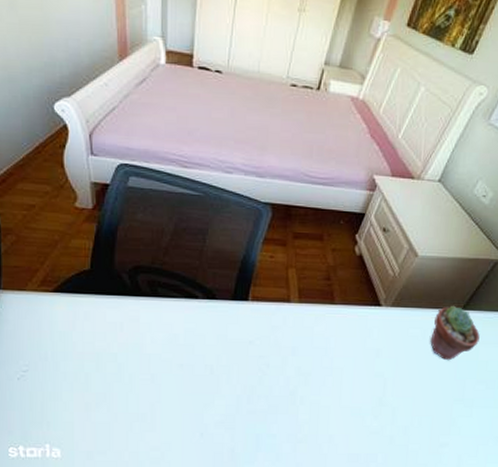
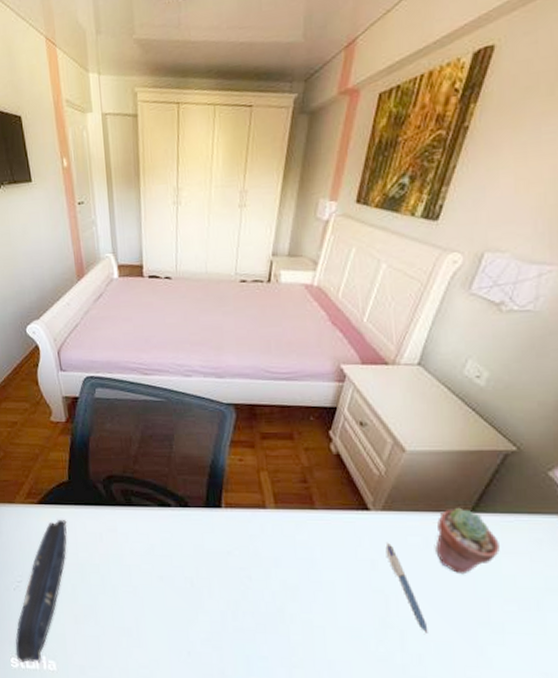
pencil case: none [15,309,85,452] -> present [15,520,67,663]
pen: none [391,335,415,409] -> present [387,543,428,634]

